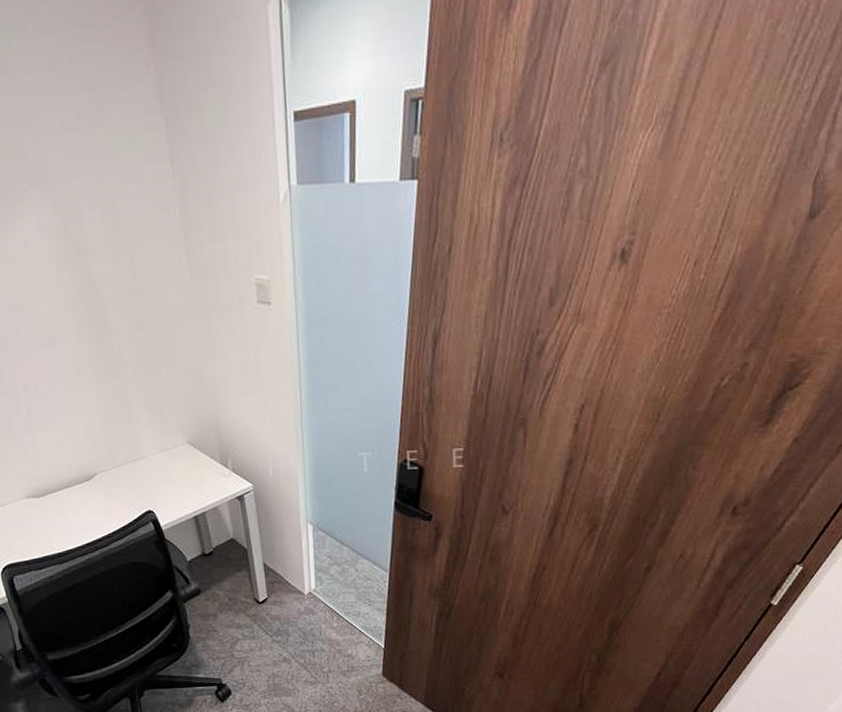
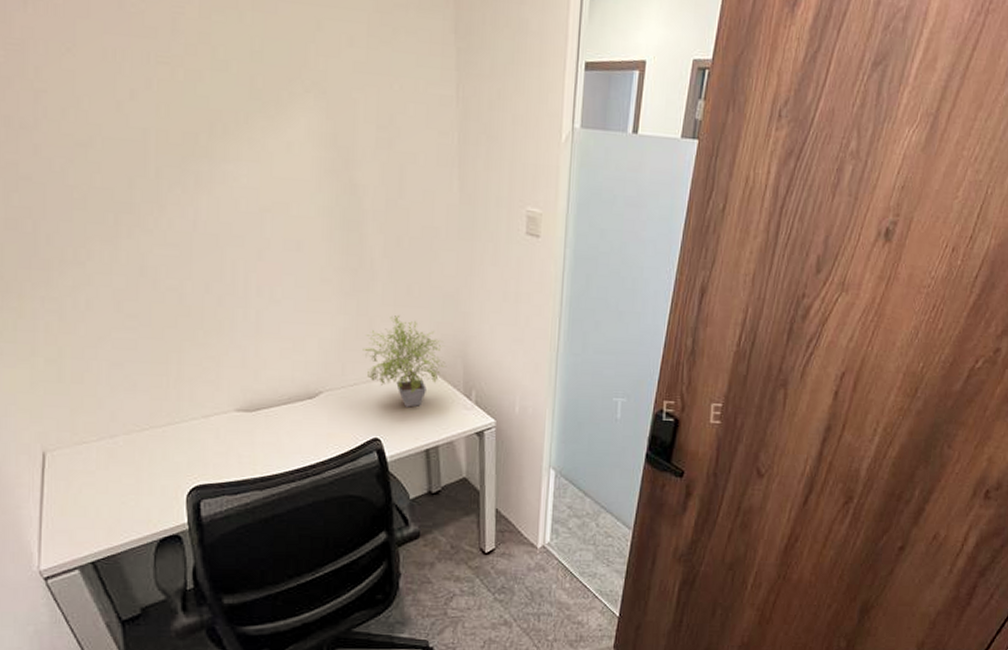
potted plant: none [125,397,202,480] -> present [362,315,447,408]

